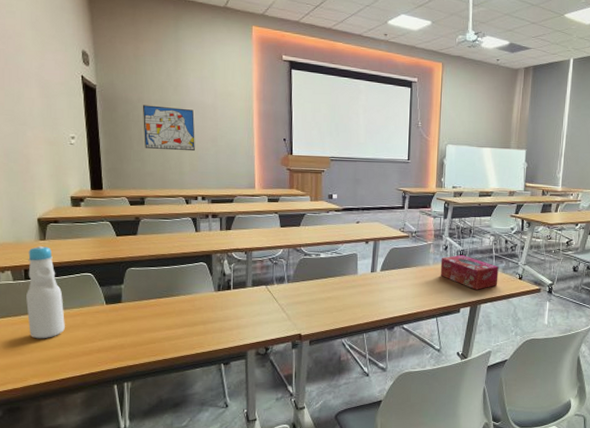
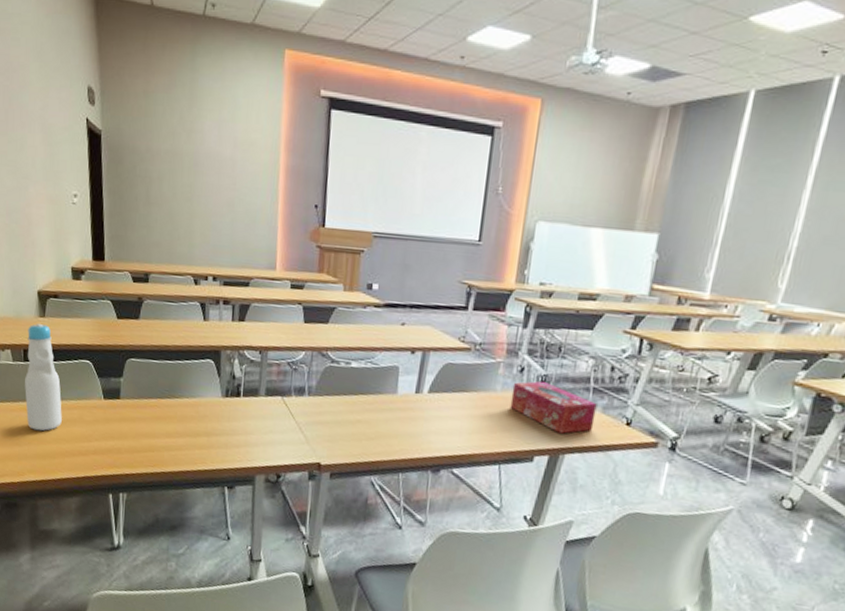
wall art: present [142,105,195,152] -> none [150,156,209,218]

